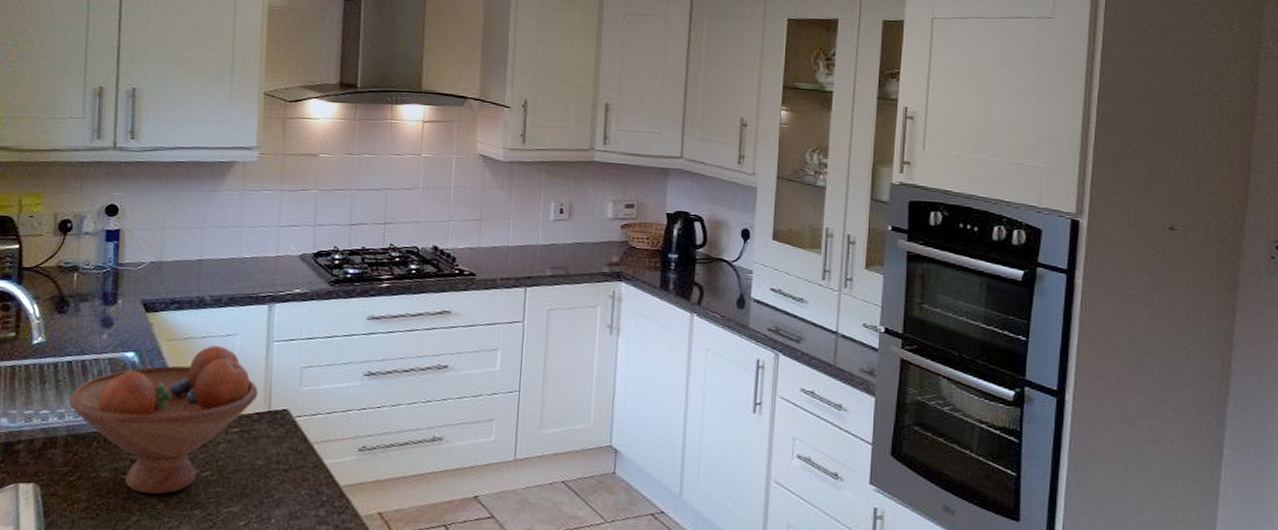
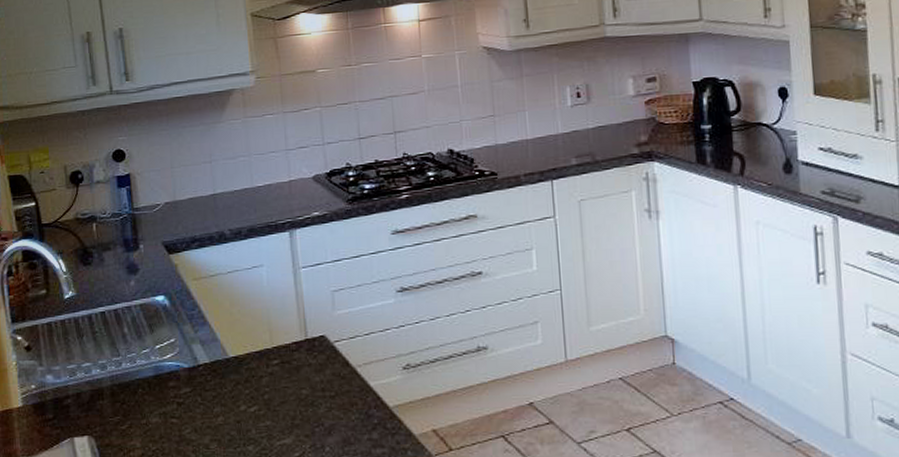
fruit bowl: present [69,345,259,494] -> none [108,279,293,434]

